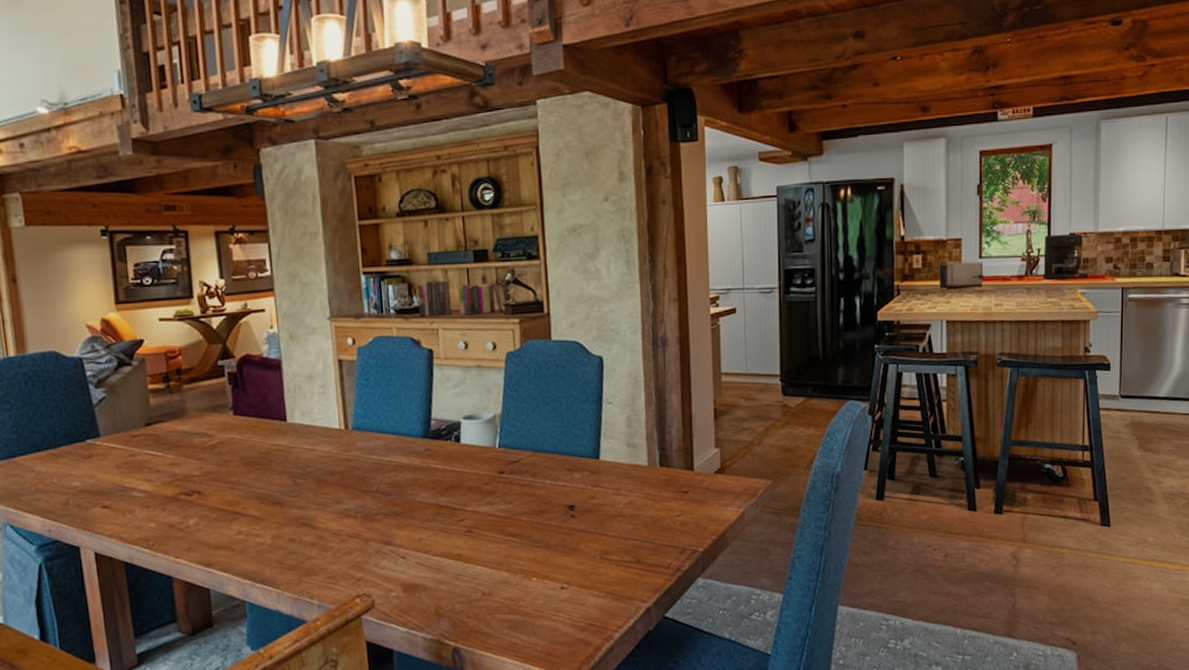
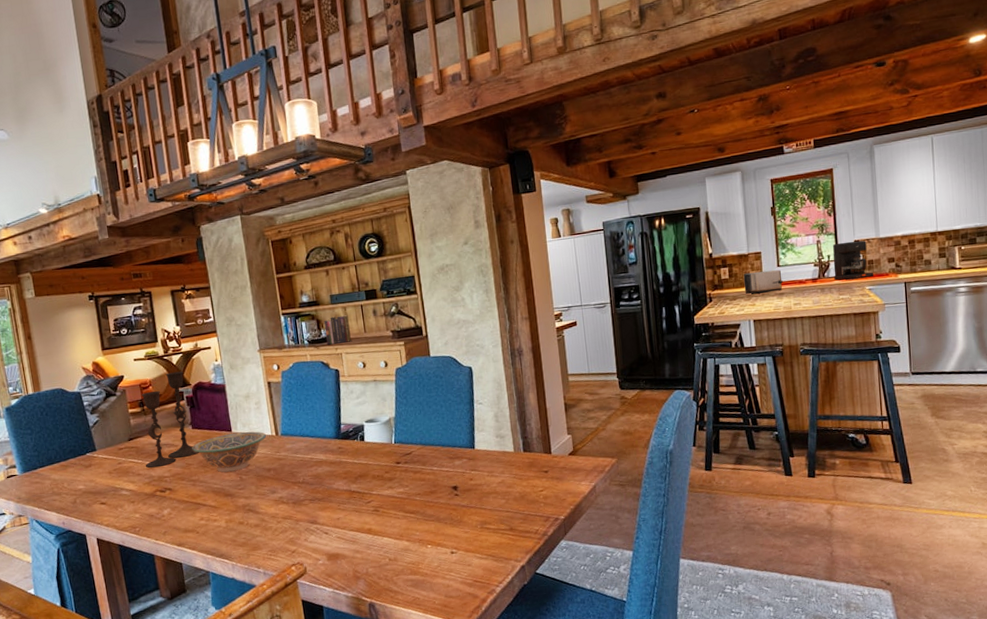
candlestick: none [166,338,241,464] -> present [142,371,199,469]
bowl: none [232,422,332,474] -> present [192,431,266,473]
books: present [458,281,511,316] -> none [355,313,397,342]

